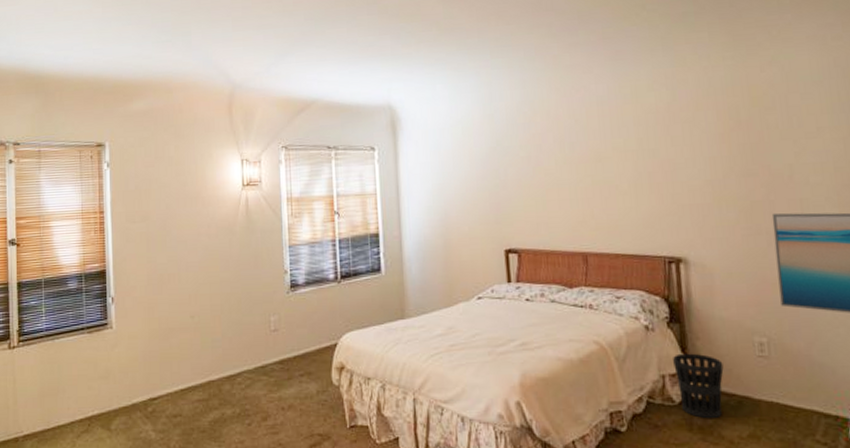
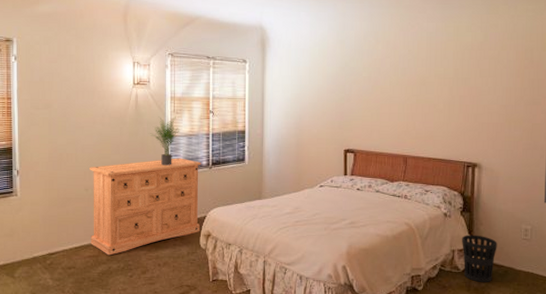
dresser: none [195,271,331,399] -> present [90,158,201,256]
potted plant: none [265,221,299,282] -> present [150,116,179,165]

